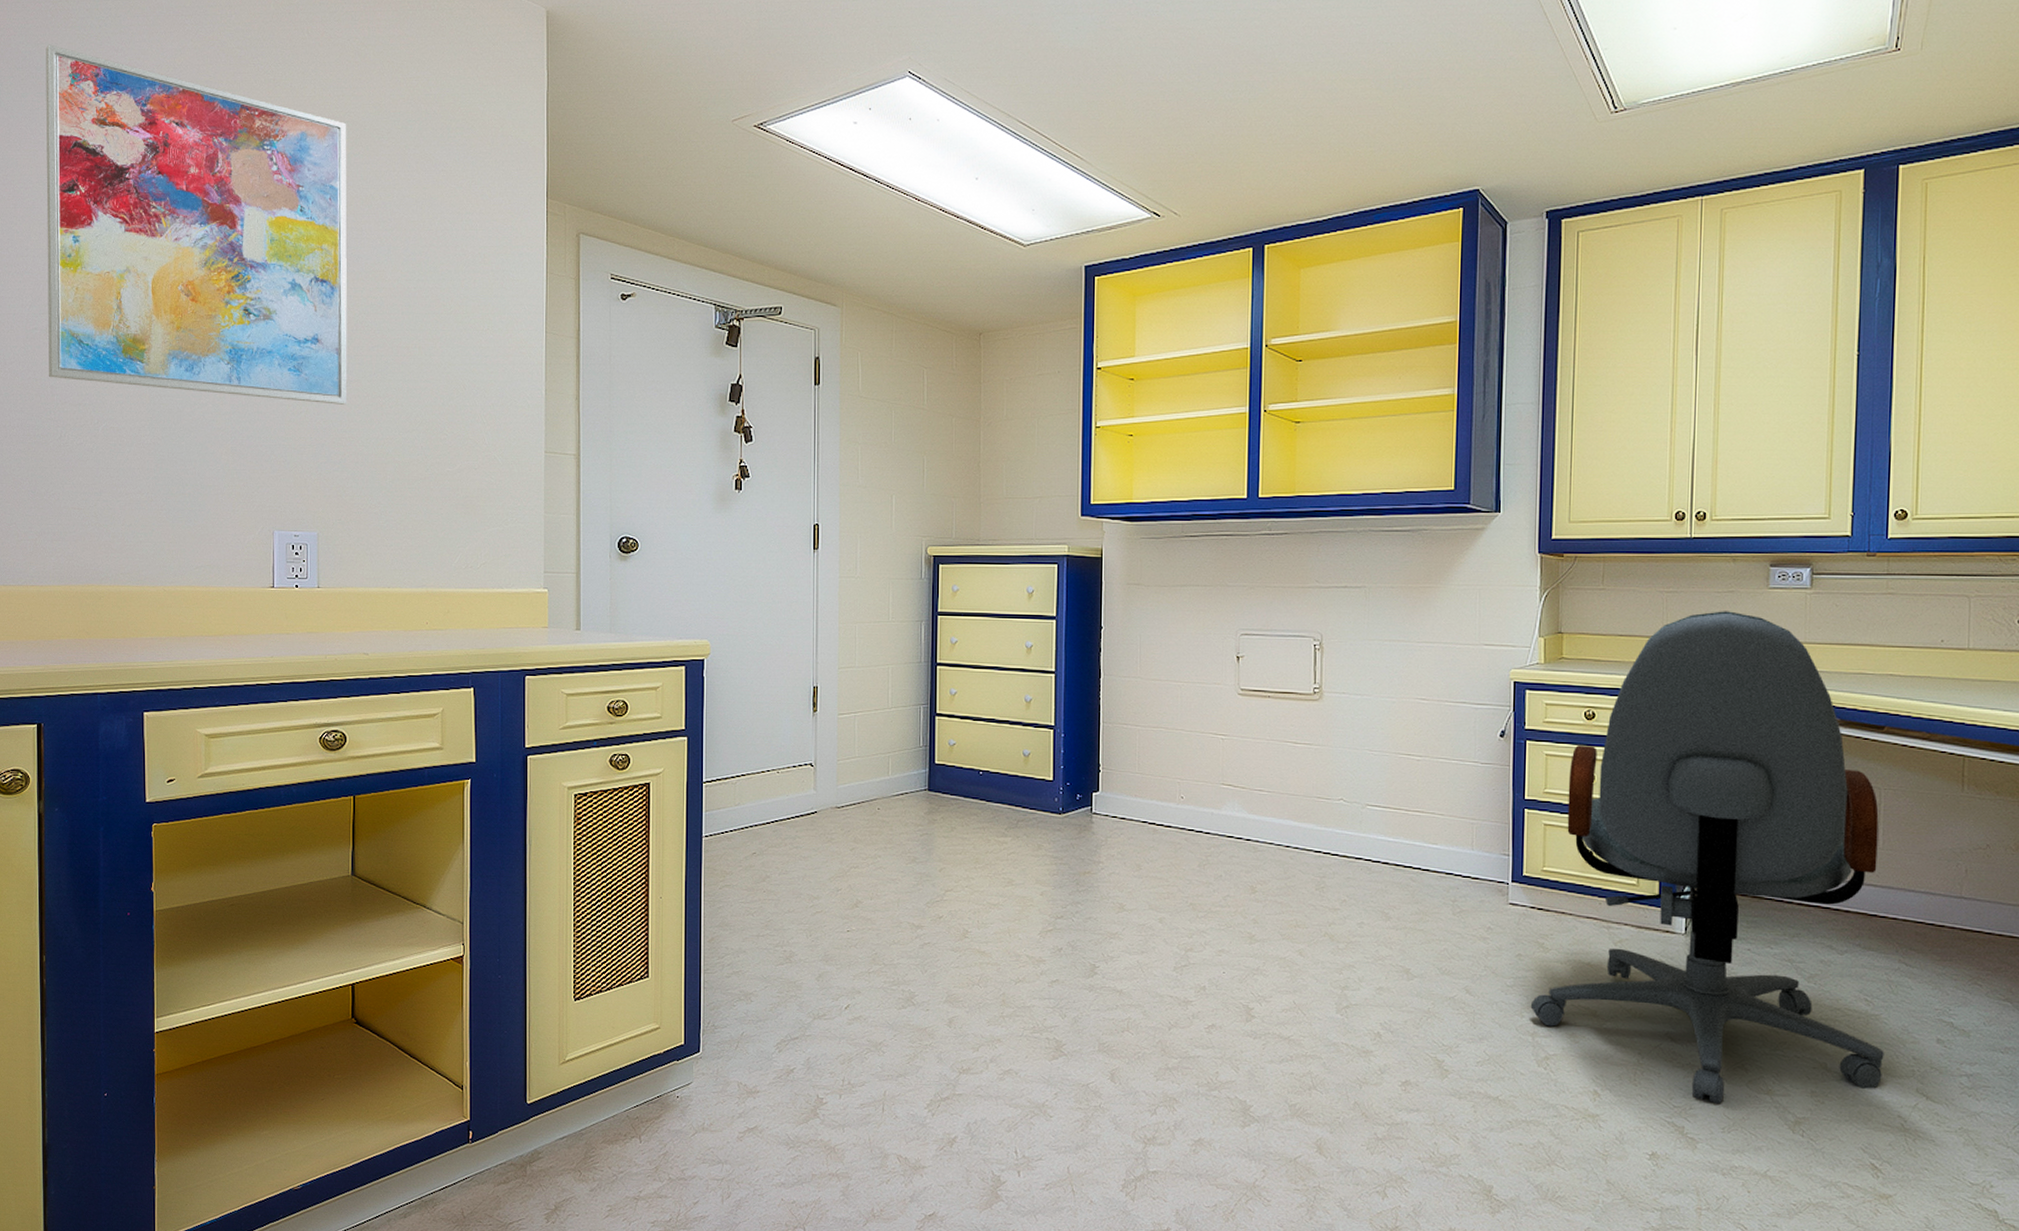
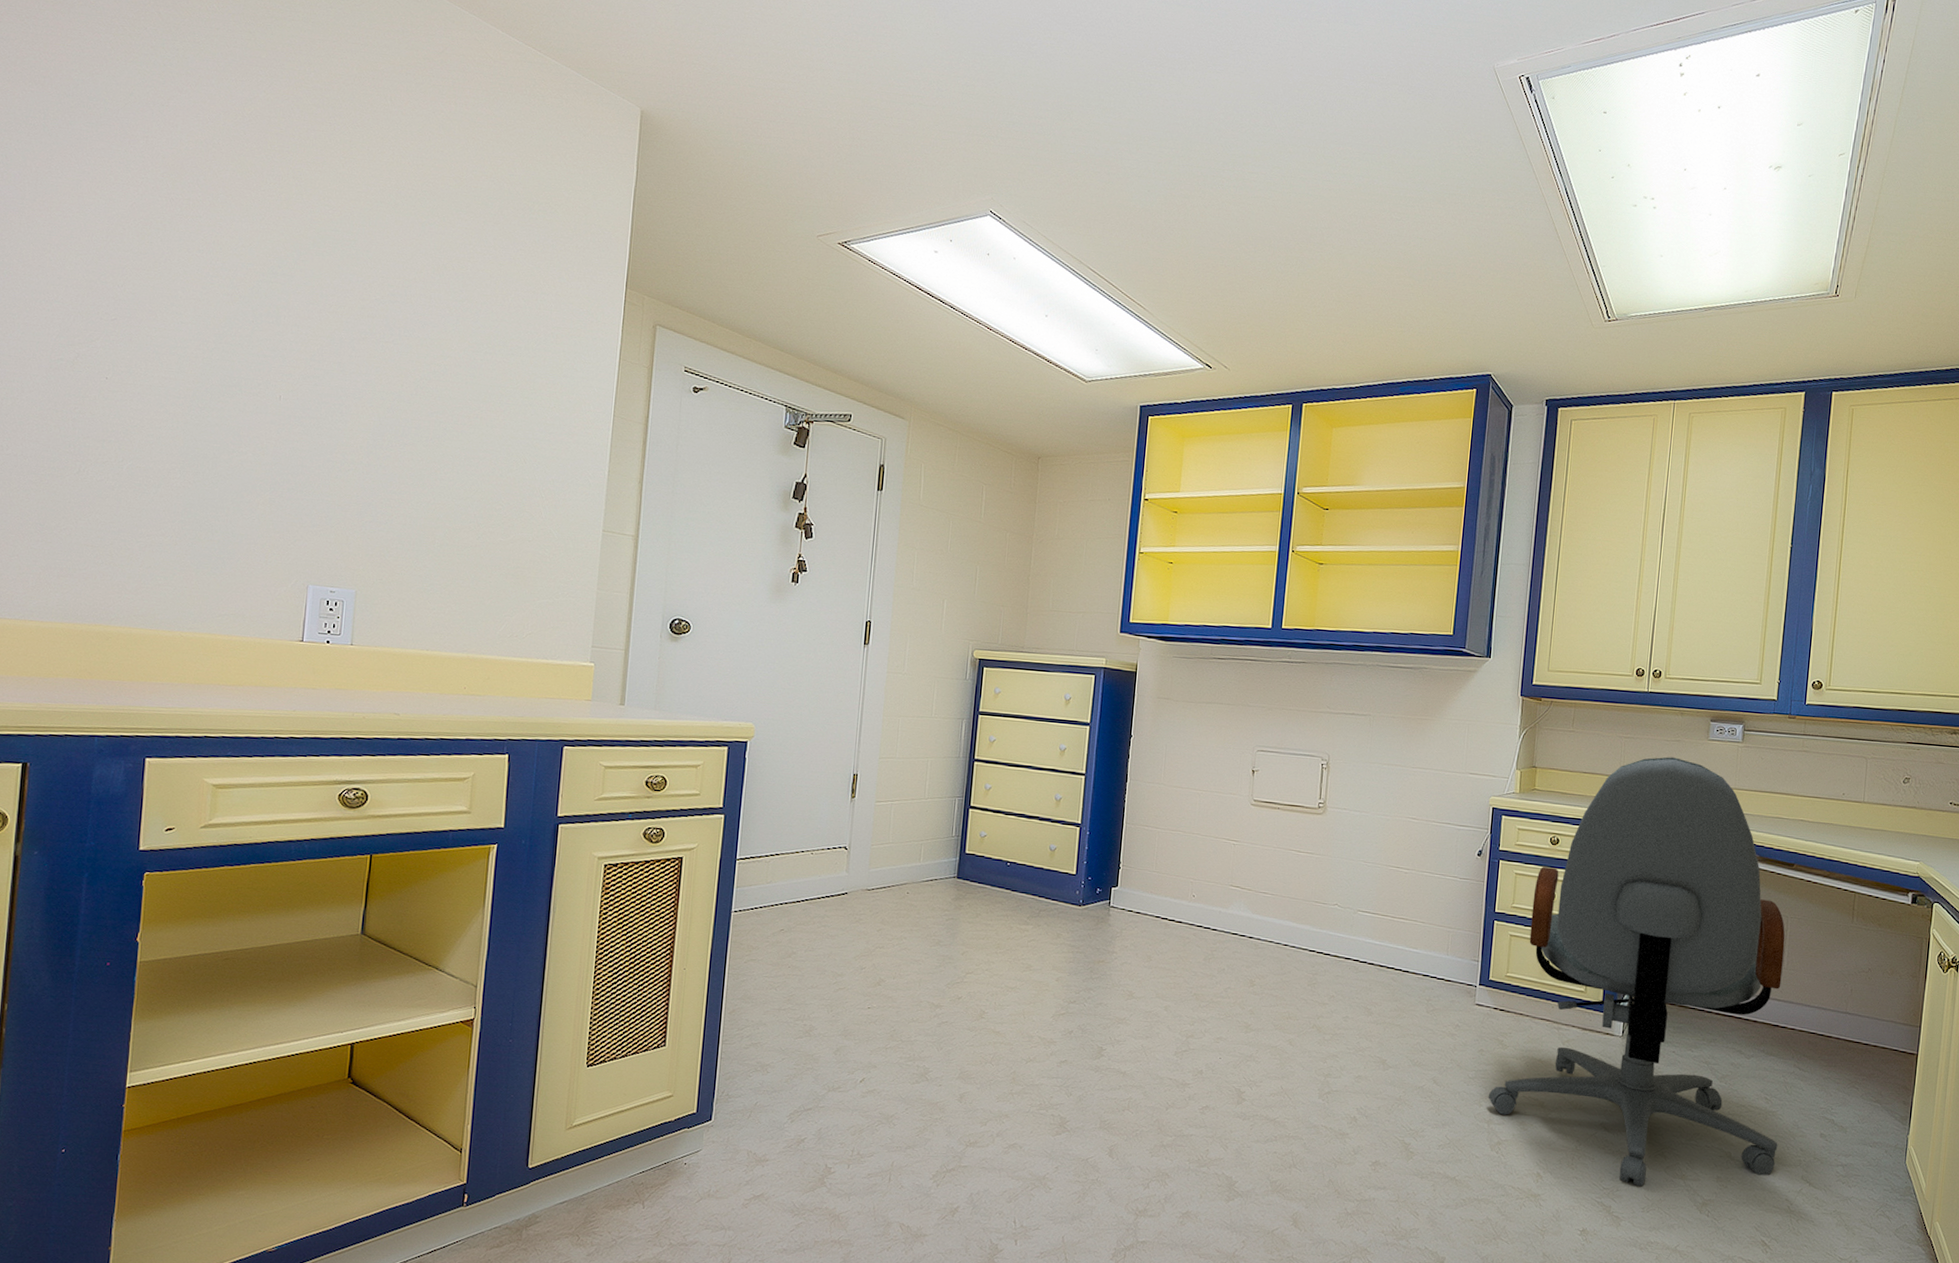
wall art: present [45,44,348,405] -> none [72,76,424,467]

